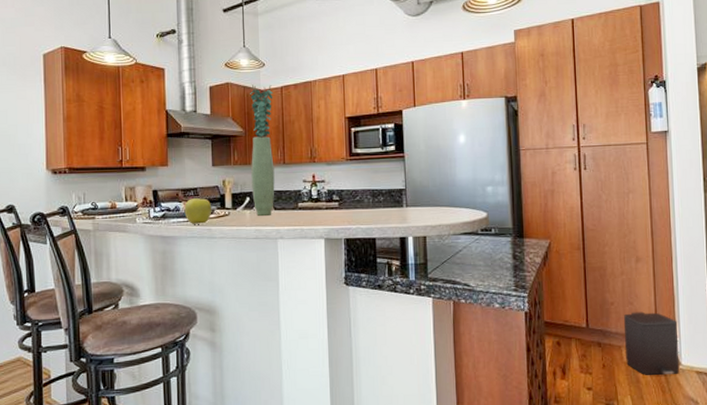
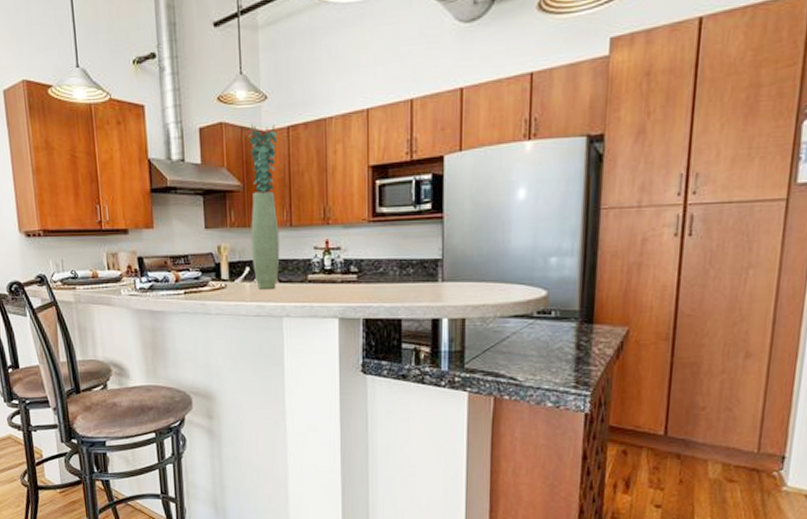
fruit: present [184,197,212,224] -> none [174,266,206,298]
pedal bin: present [624,311,680,375] -> none [711,420,791,496]

